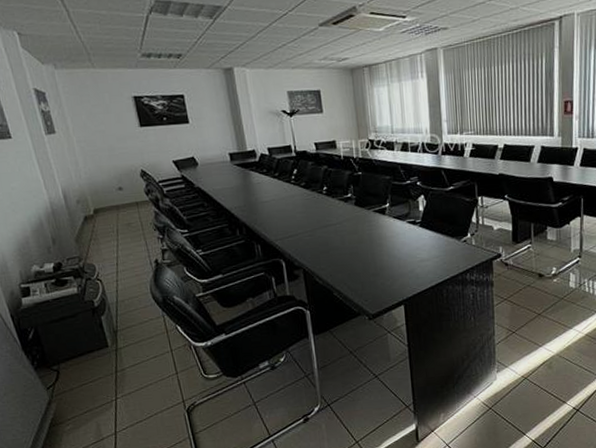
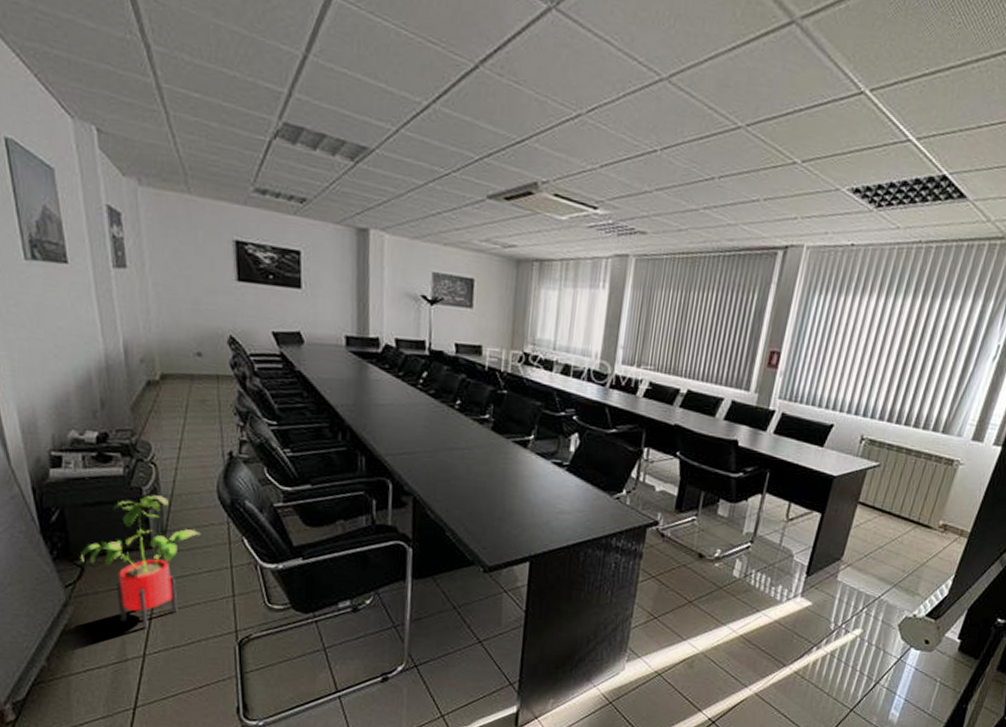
house plant: none [54,304,144,412] -> present [79,495,201,629]

